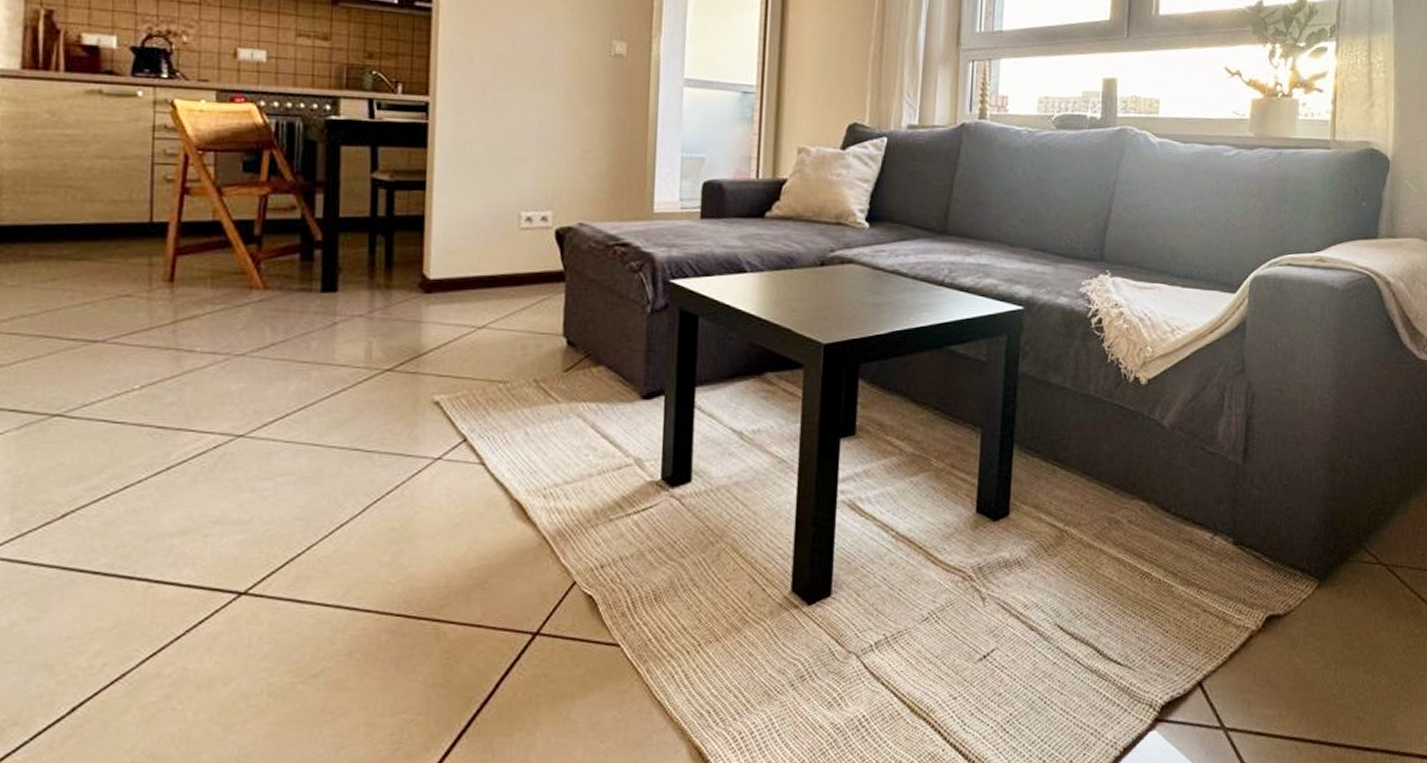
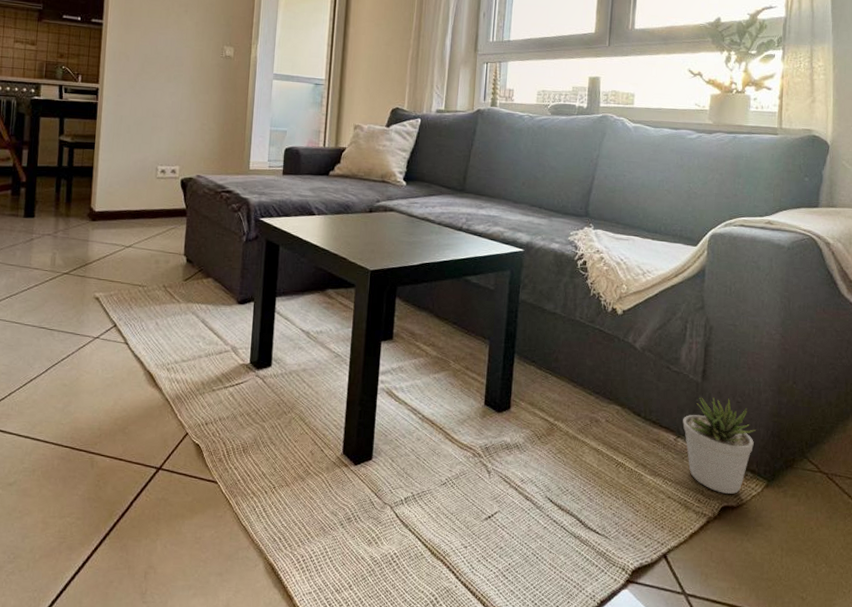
potted plant: none [1220,482,1307,600] -> present [683,397,757,494]

